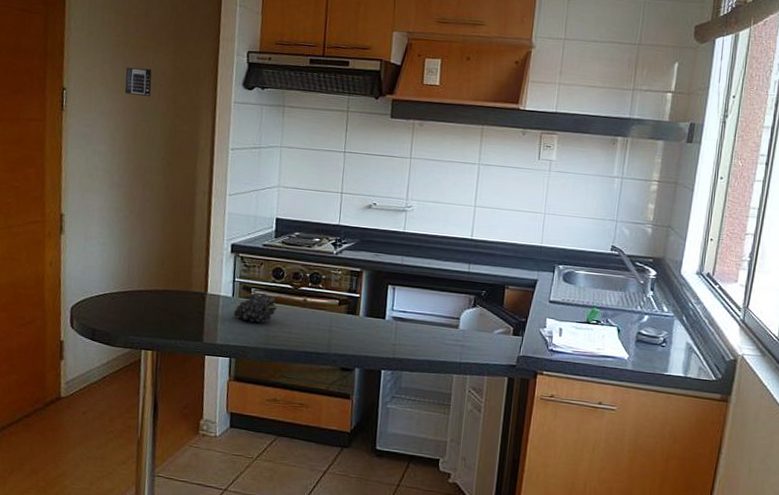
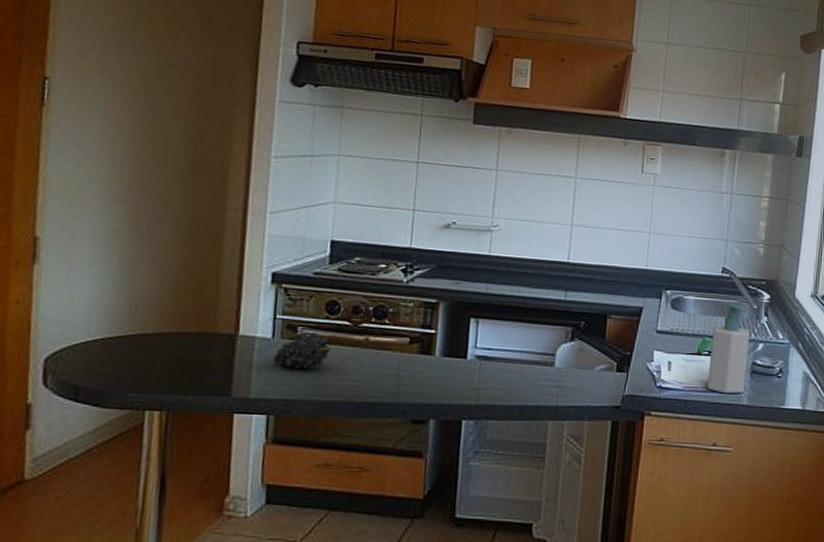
calendar: present [124,67,152,96] -> none [131,54,171,91]
soap bottle: none [595,277,636,360] -> present [707,303,750,394]

